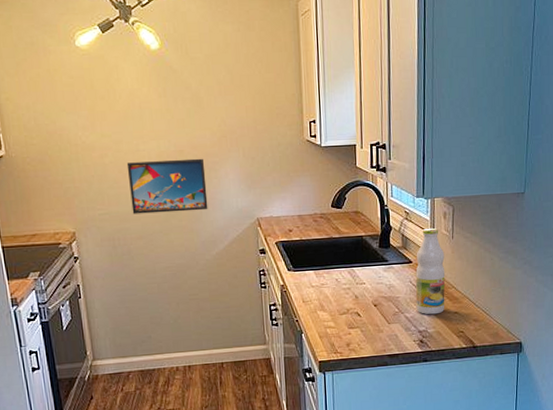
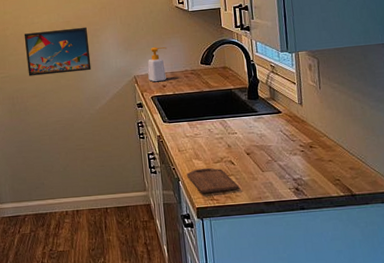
soap bottle: none [272,186,295,226] -> present [147,47,167,82]
cutting board: none [310,319,364,347] -> present [187,167,240,194]
bottle: present [415,228,446,315] -> none [284,79,318,163]

